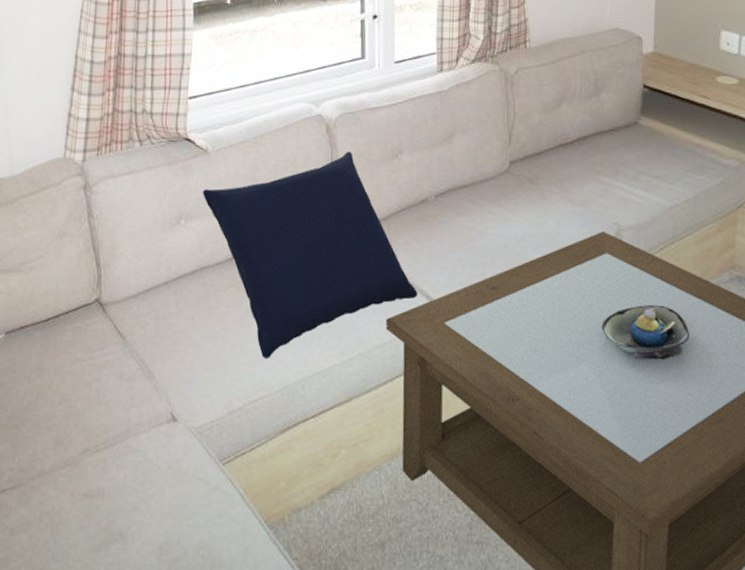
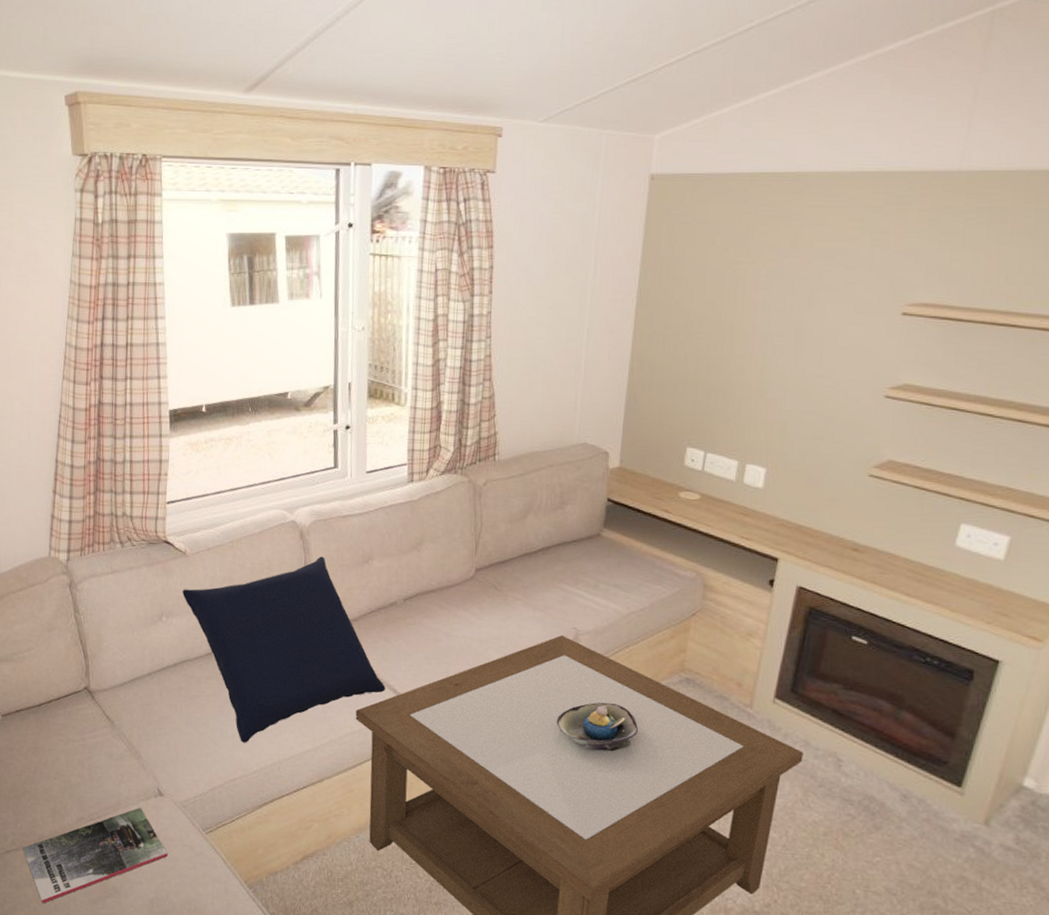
magazine: none [19,436,181,553] -> present [22,808,168,904]

